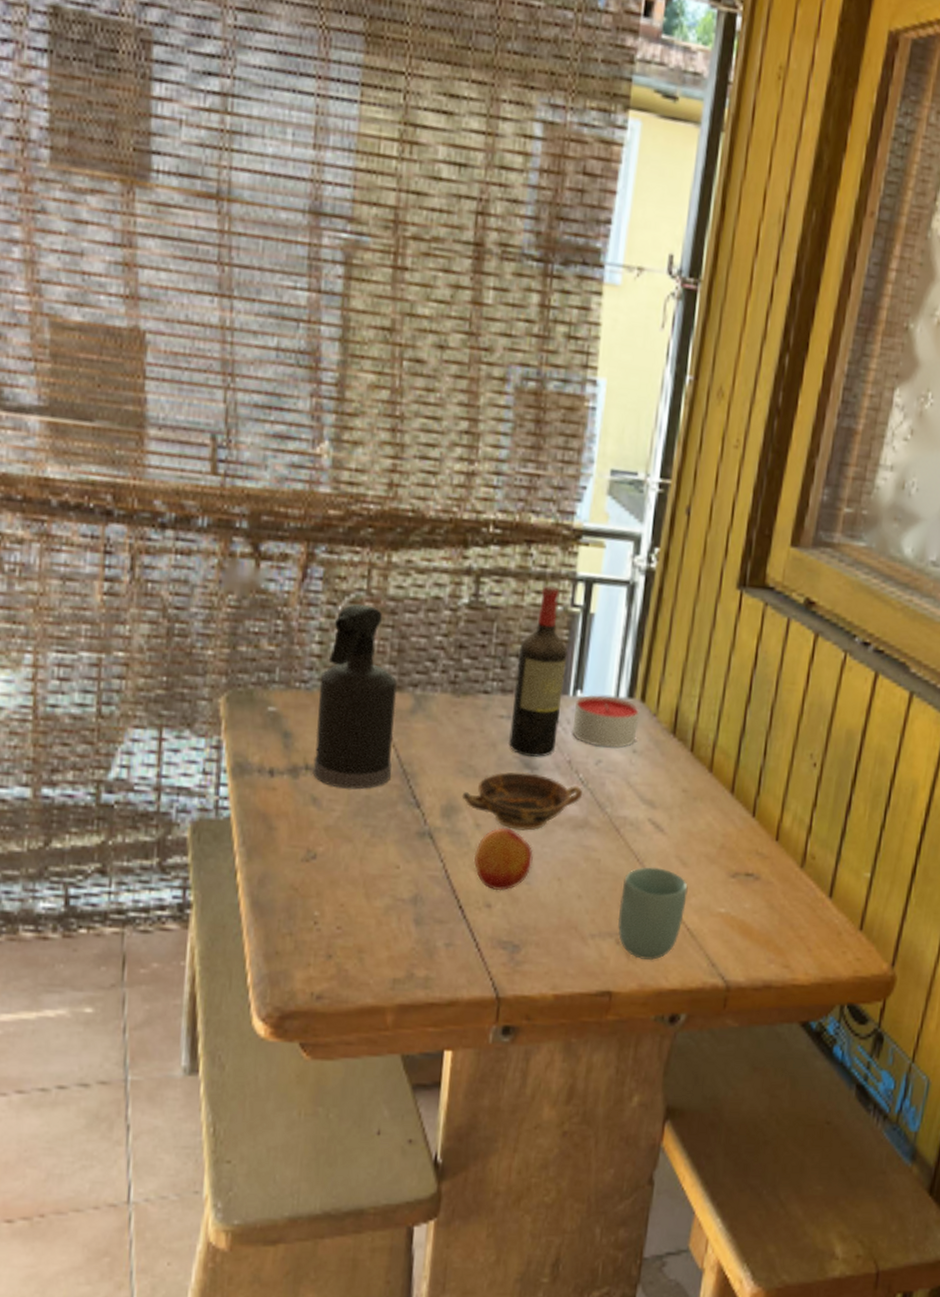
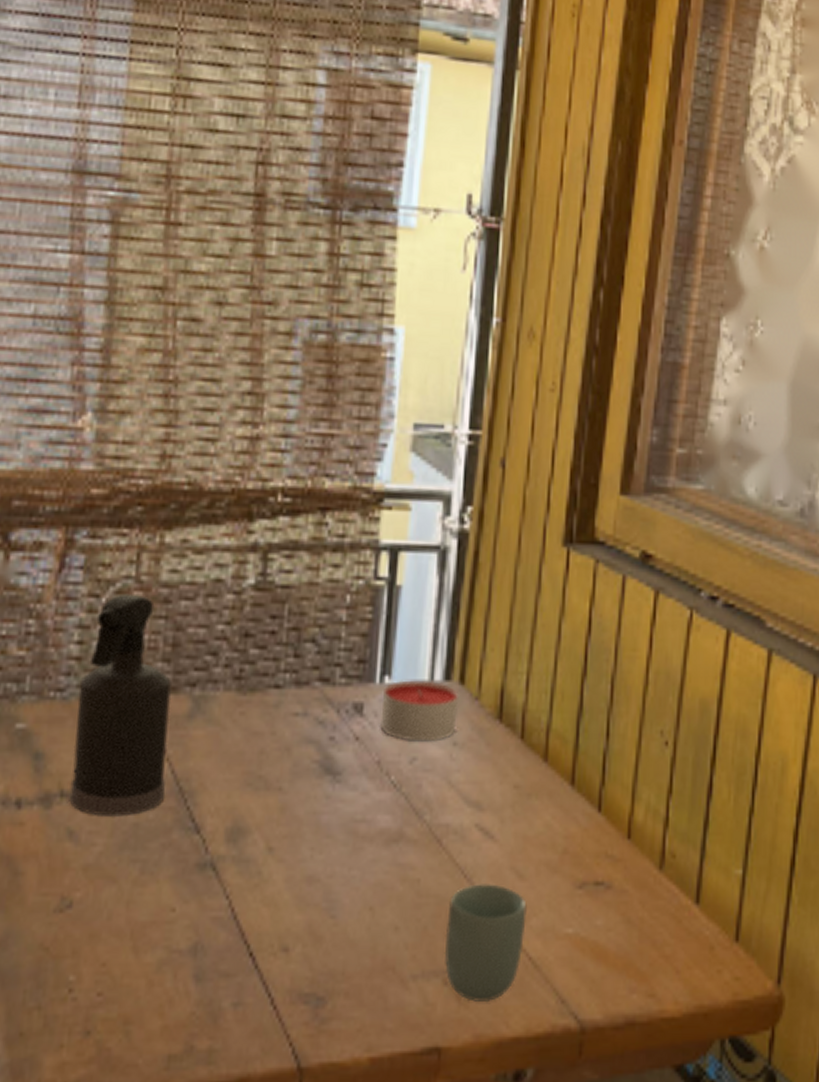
bowl: present [462,771,583,831] -> none [250,779,396,851]
fruit: present [473,827,534,891] -> none [266,849,339,930]
wine bottle: present [509,585,568,757] -> none [306,557,372,759]

